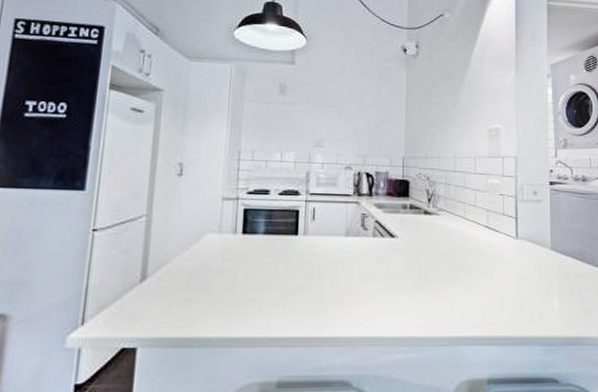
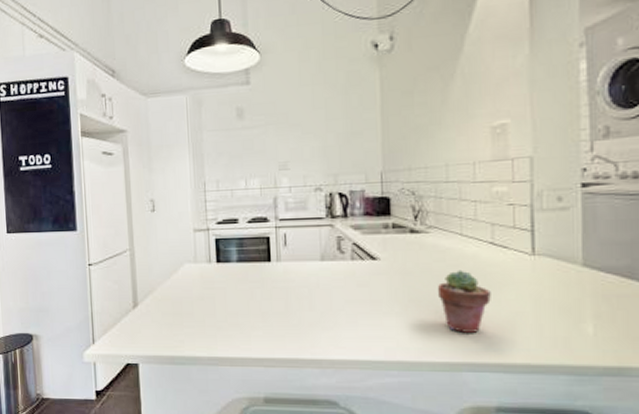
potted succulent: none [444,249,485,308] -> present [437,270,491,333]

